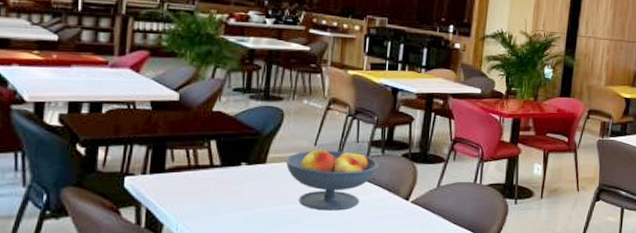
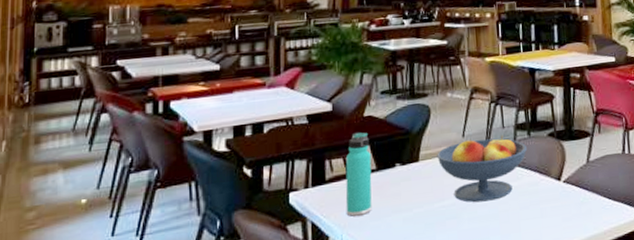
thermos bottle: none [184,125,216,208] -> present [345,132,372,217]

